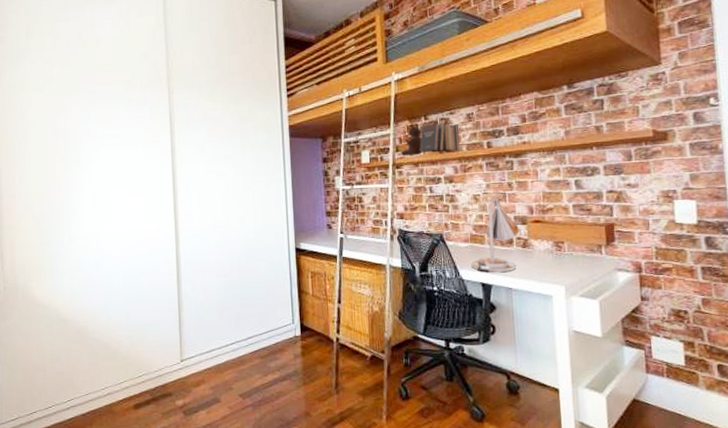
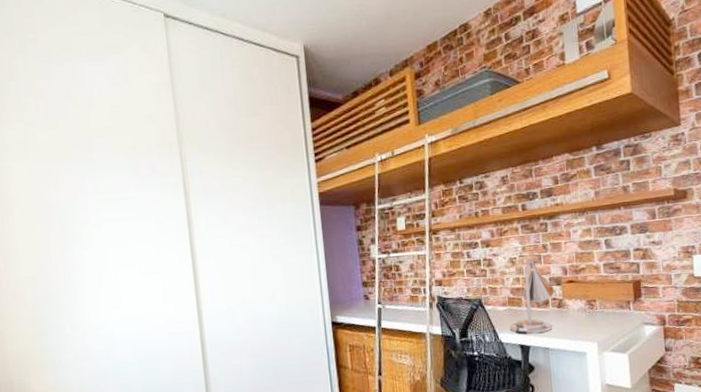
stuffed animal: present [400,123,422,157] -> none [436,187,459,222]
books: present [419,123,464,153] -> none [455,187,500,218]

